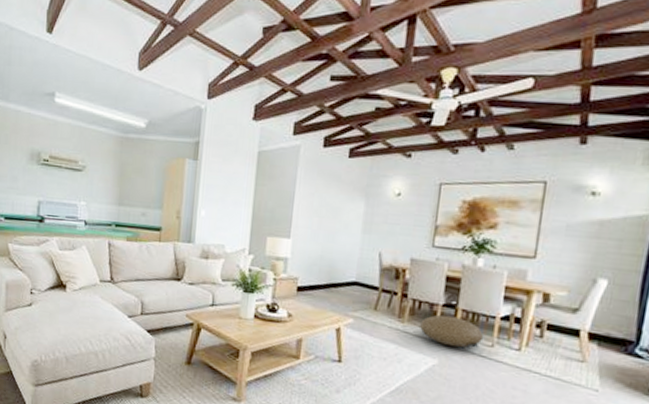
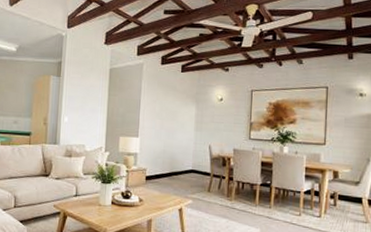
pouf: present [420,314,484,348] -> none [244,192,293,218]

